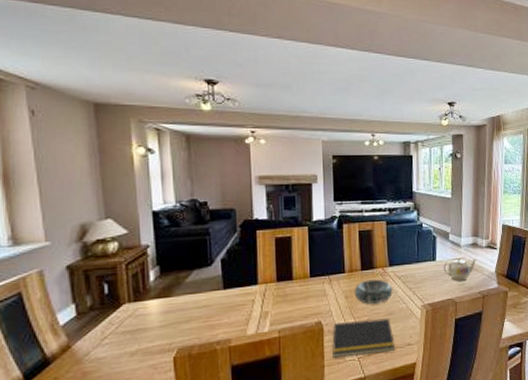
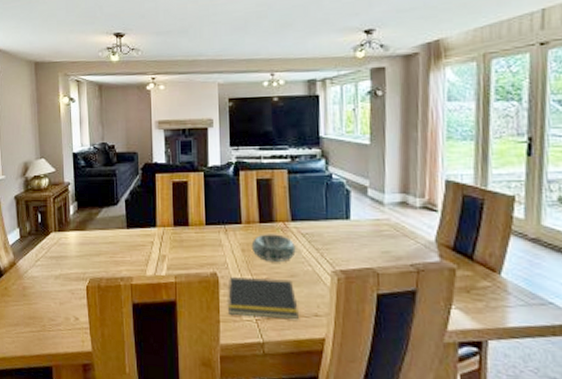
teapot: present [443,257,477,281] -> none [360,217,407,248]

